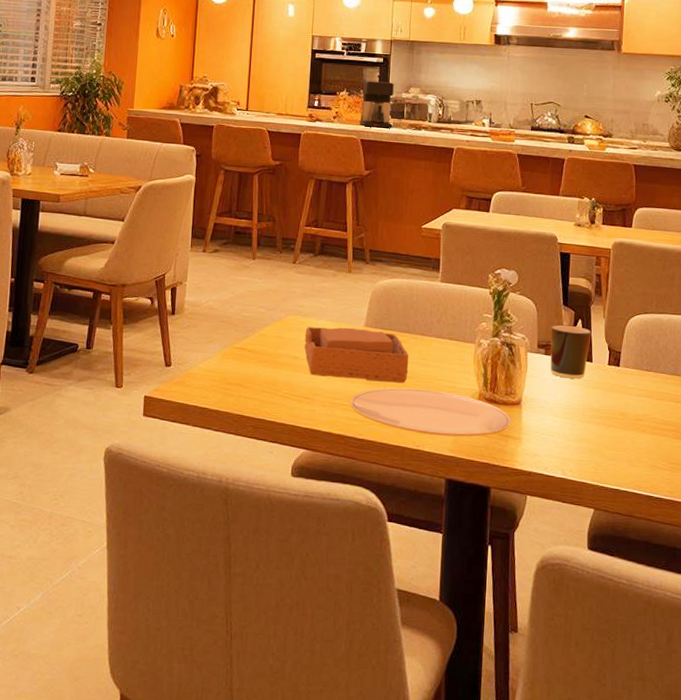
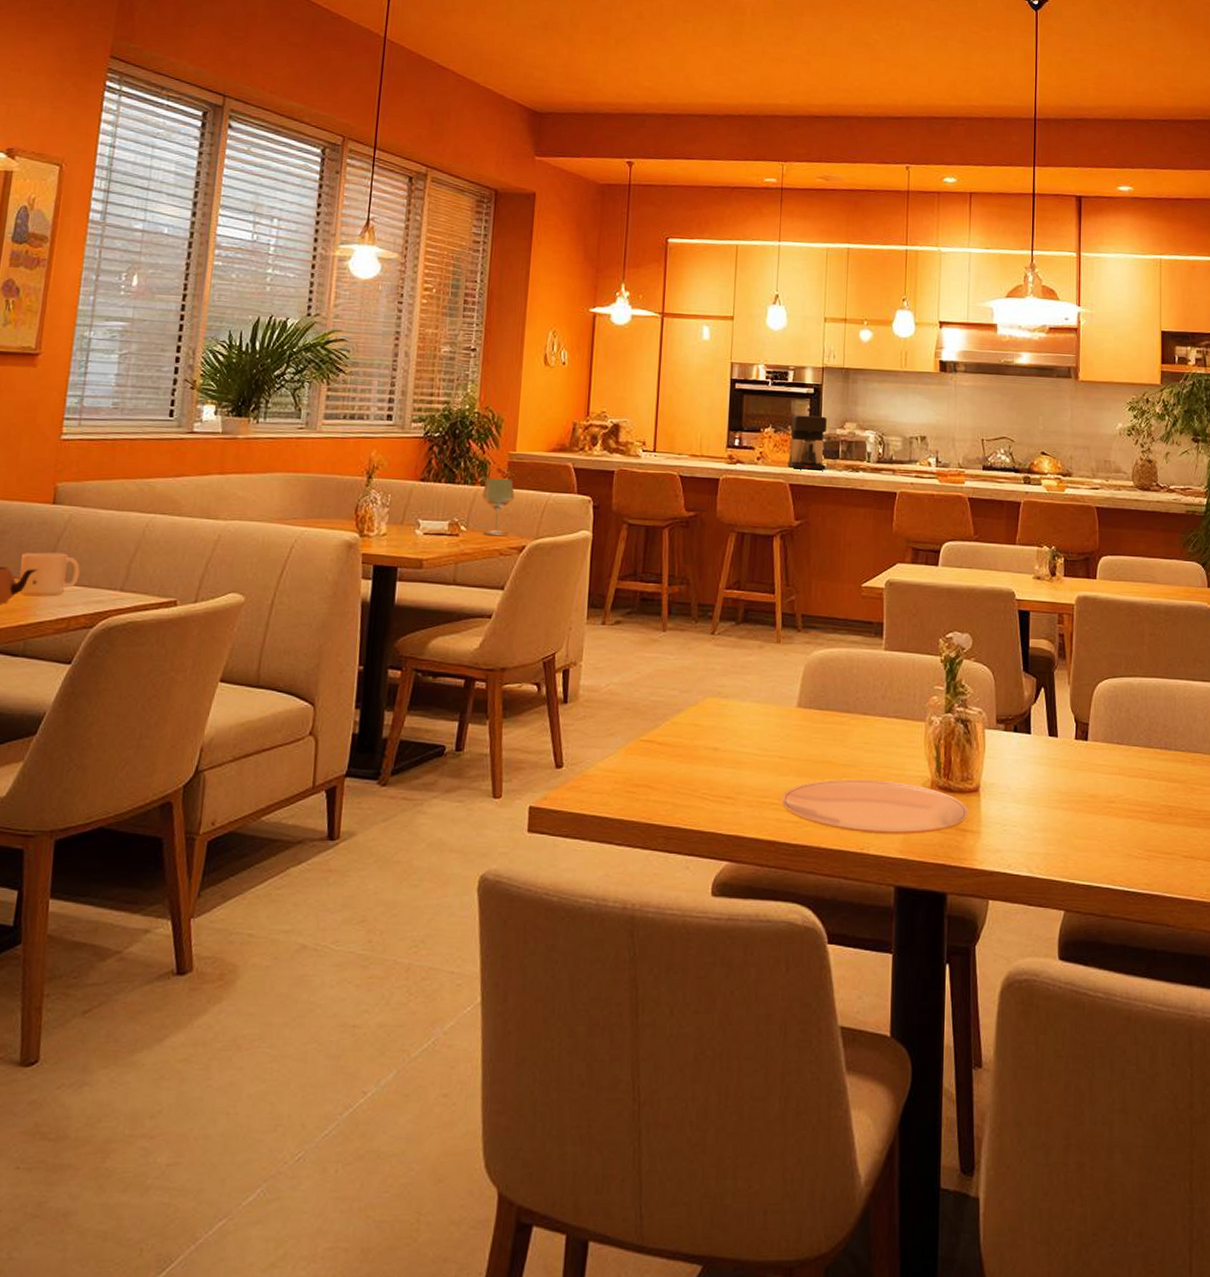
wine glass: none [106,129,133,177] -> present [481,477,515,535]
napkin holder: present [304,327,409,383] -> none [725,709,850,774]
mug: present [550,324,592,379] -> none [1009,694,1056,758]

